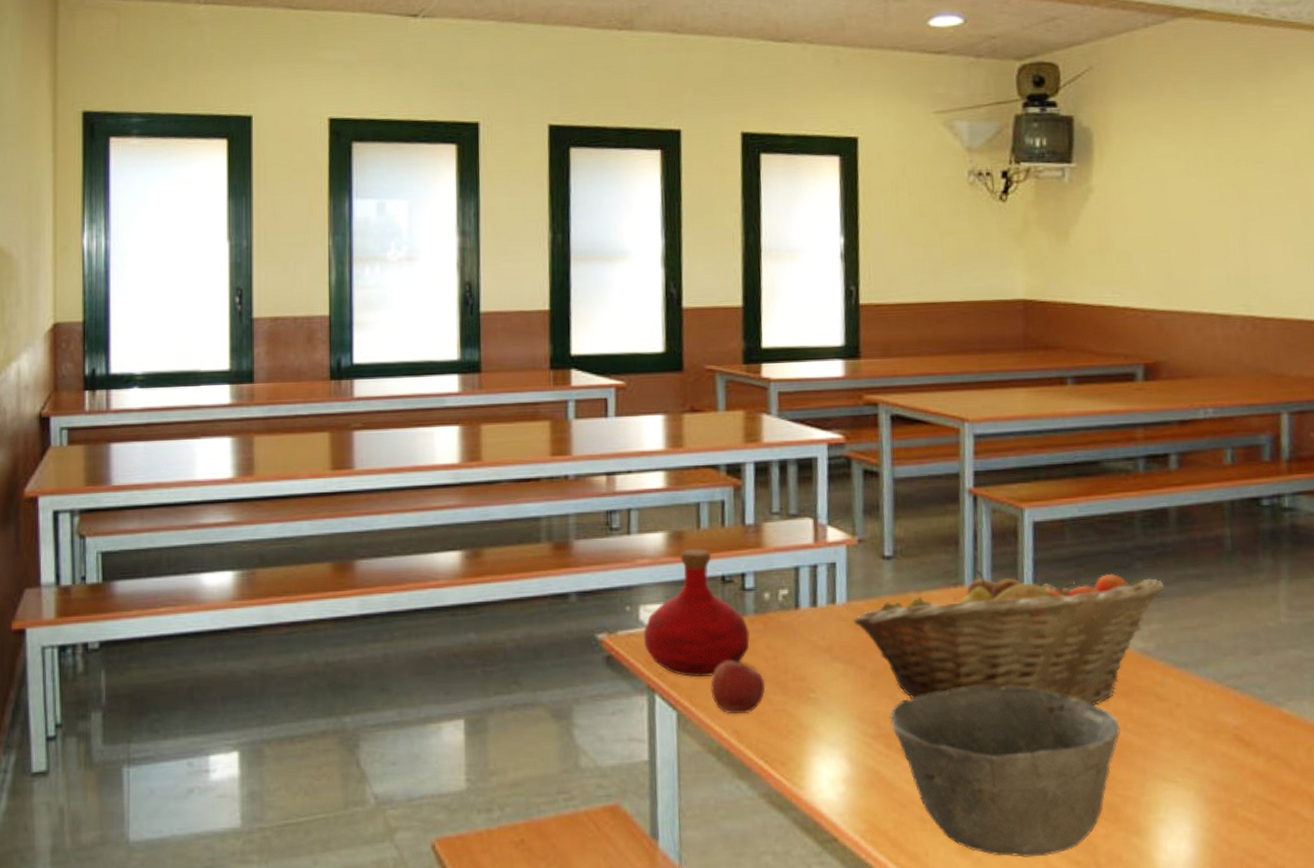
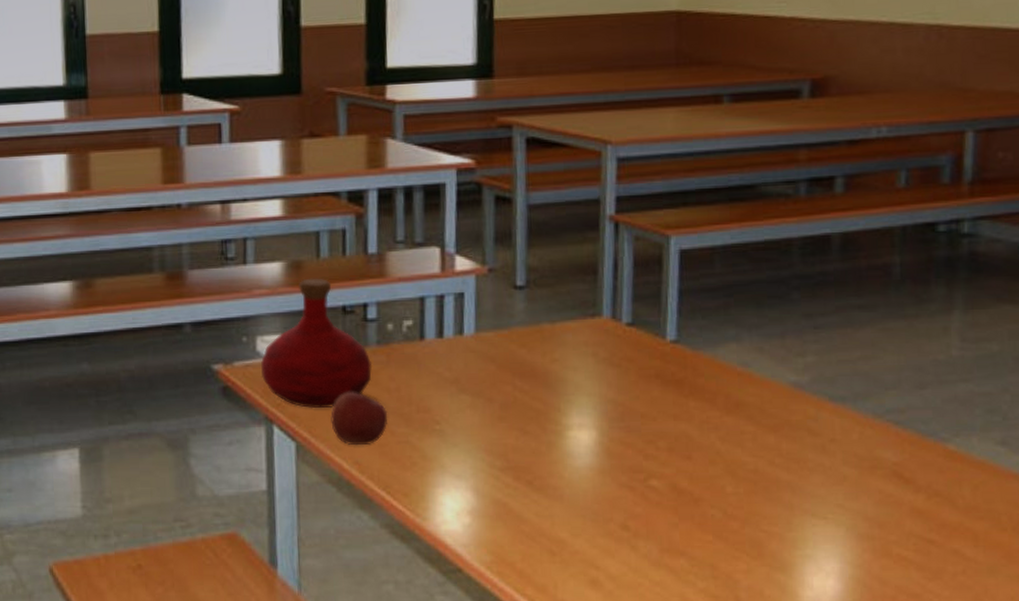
fruit basket: present [853,569,1165,706] -> none [481,299,823,440]
bowl: present [889,685,1120,857] -> none [519,418,767,591]

